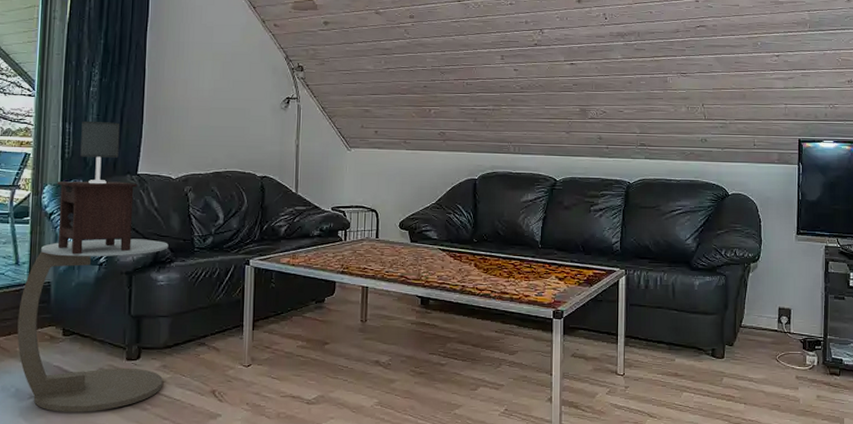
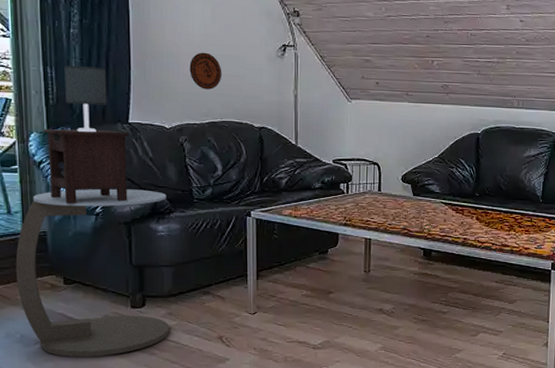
decorative plate: none [198,106,229,141] -> present [189,52,222,90]

